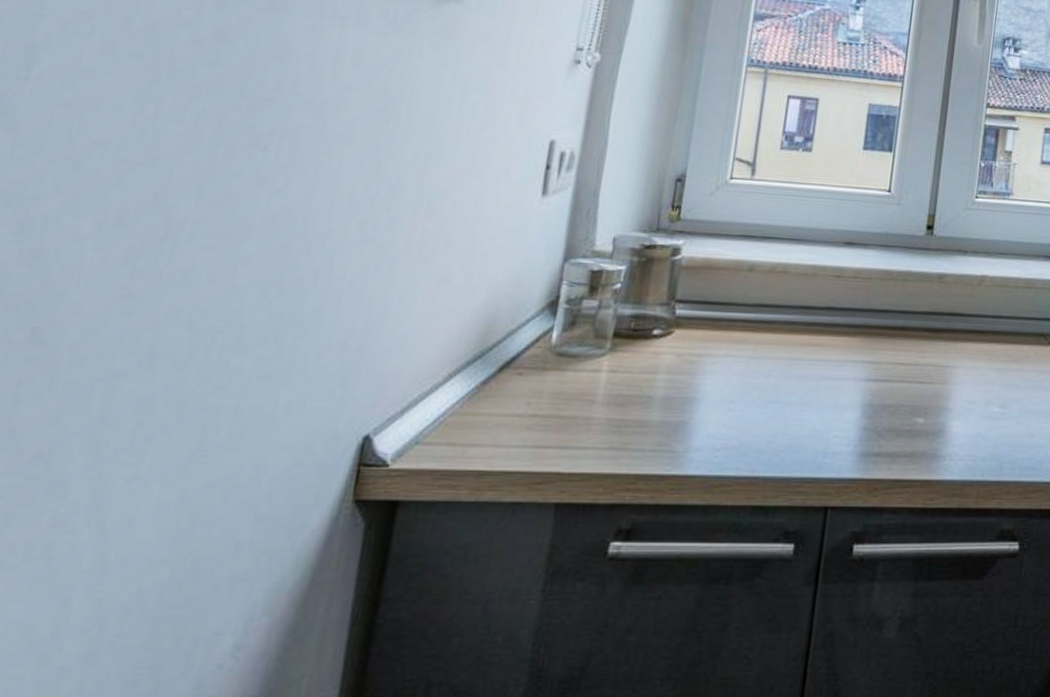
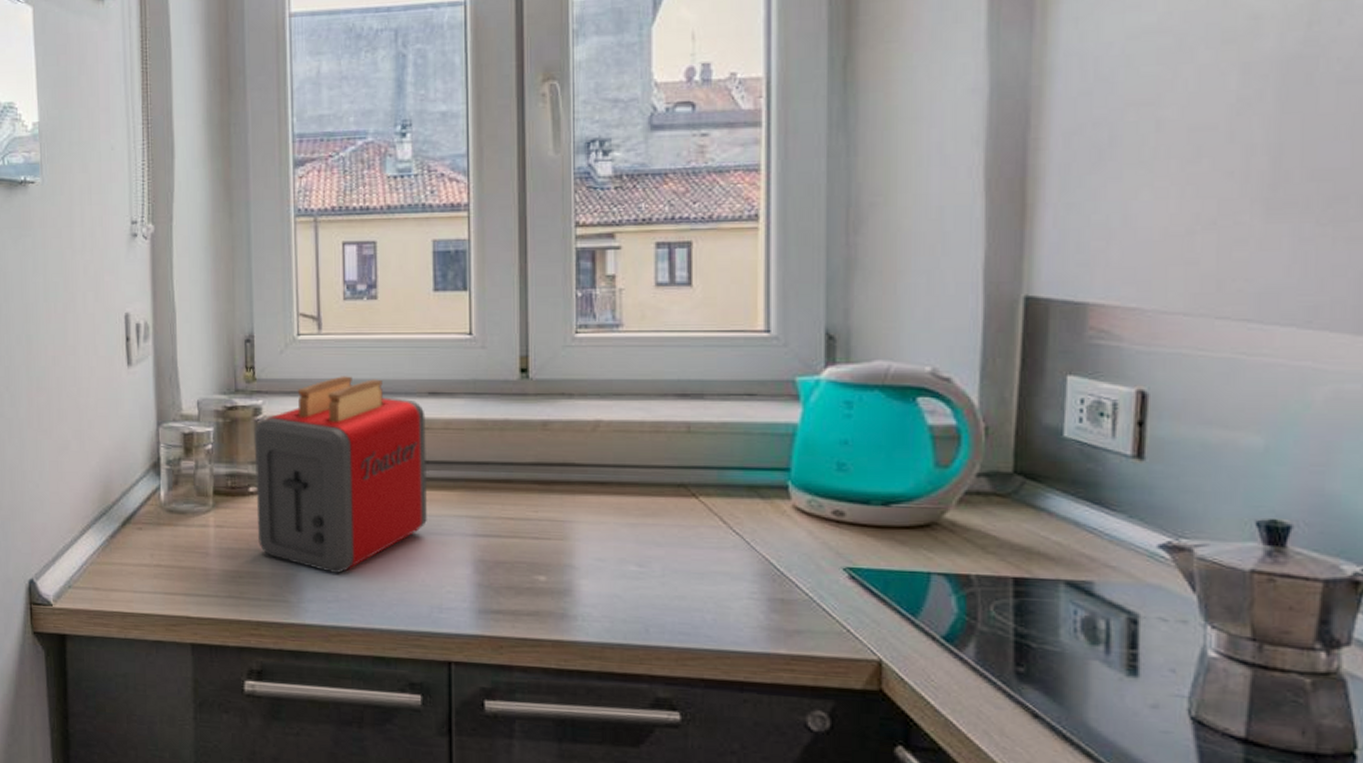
toaster: none [653,221,839,421] -> present [254,376,428,574]

